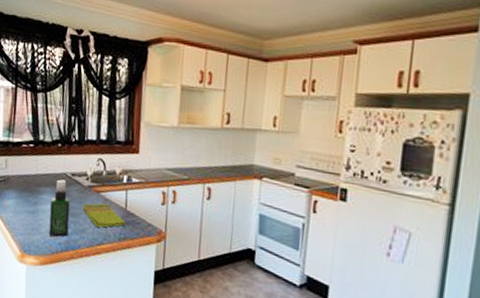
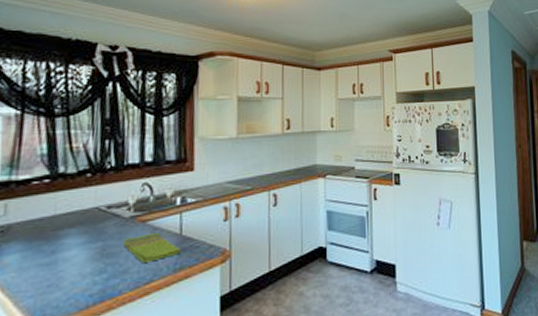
spray bottle: present [48,179,70,237] -> none [73,215,106,290]

